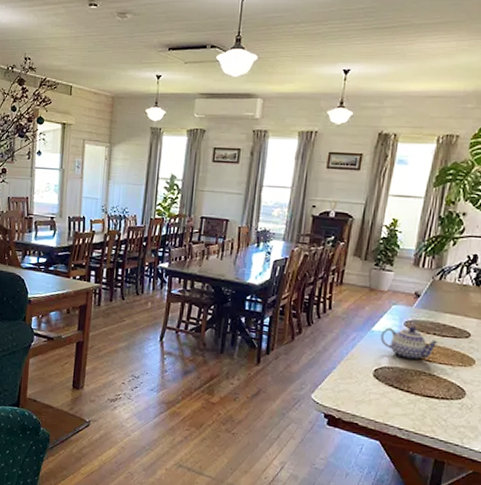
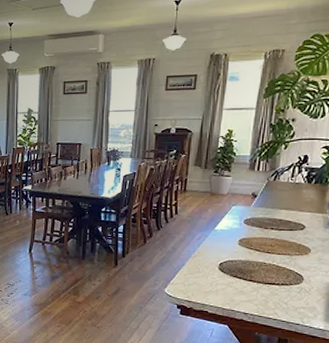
teapot: present [380,326,439,360] -> none [223,223,277,253]

